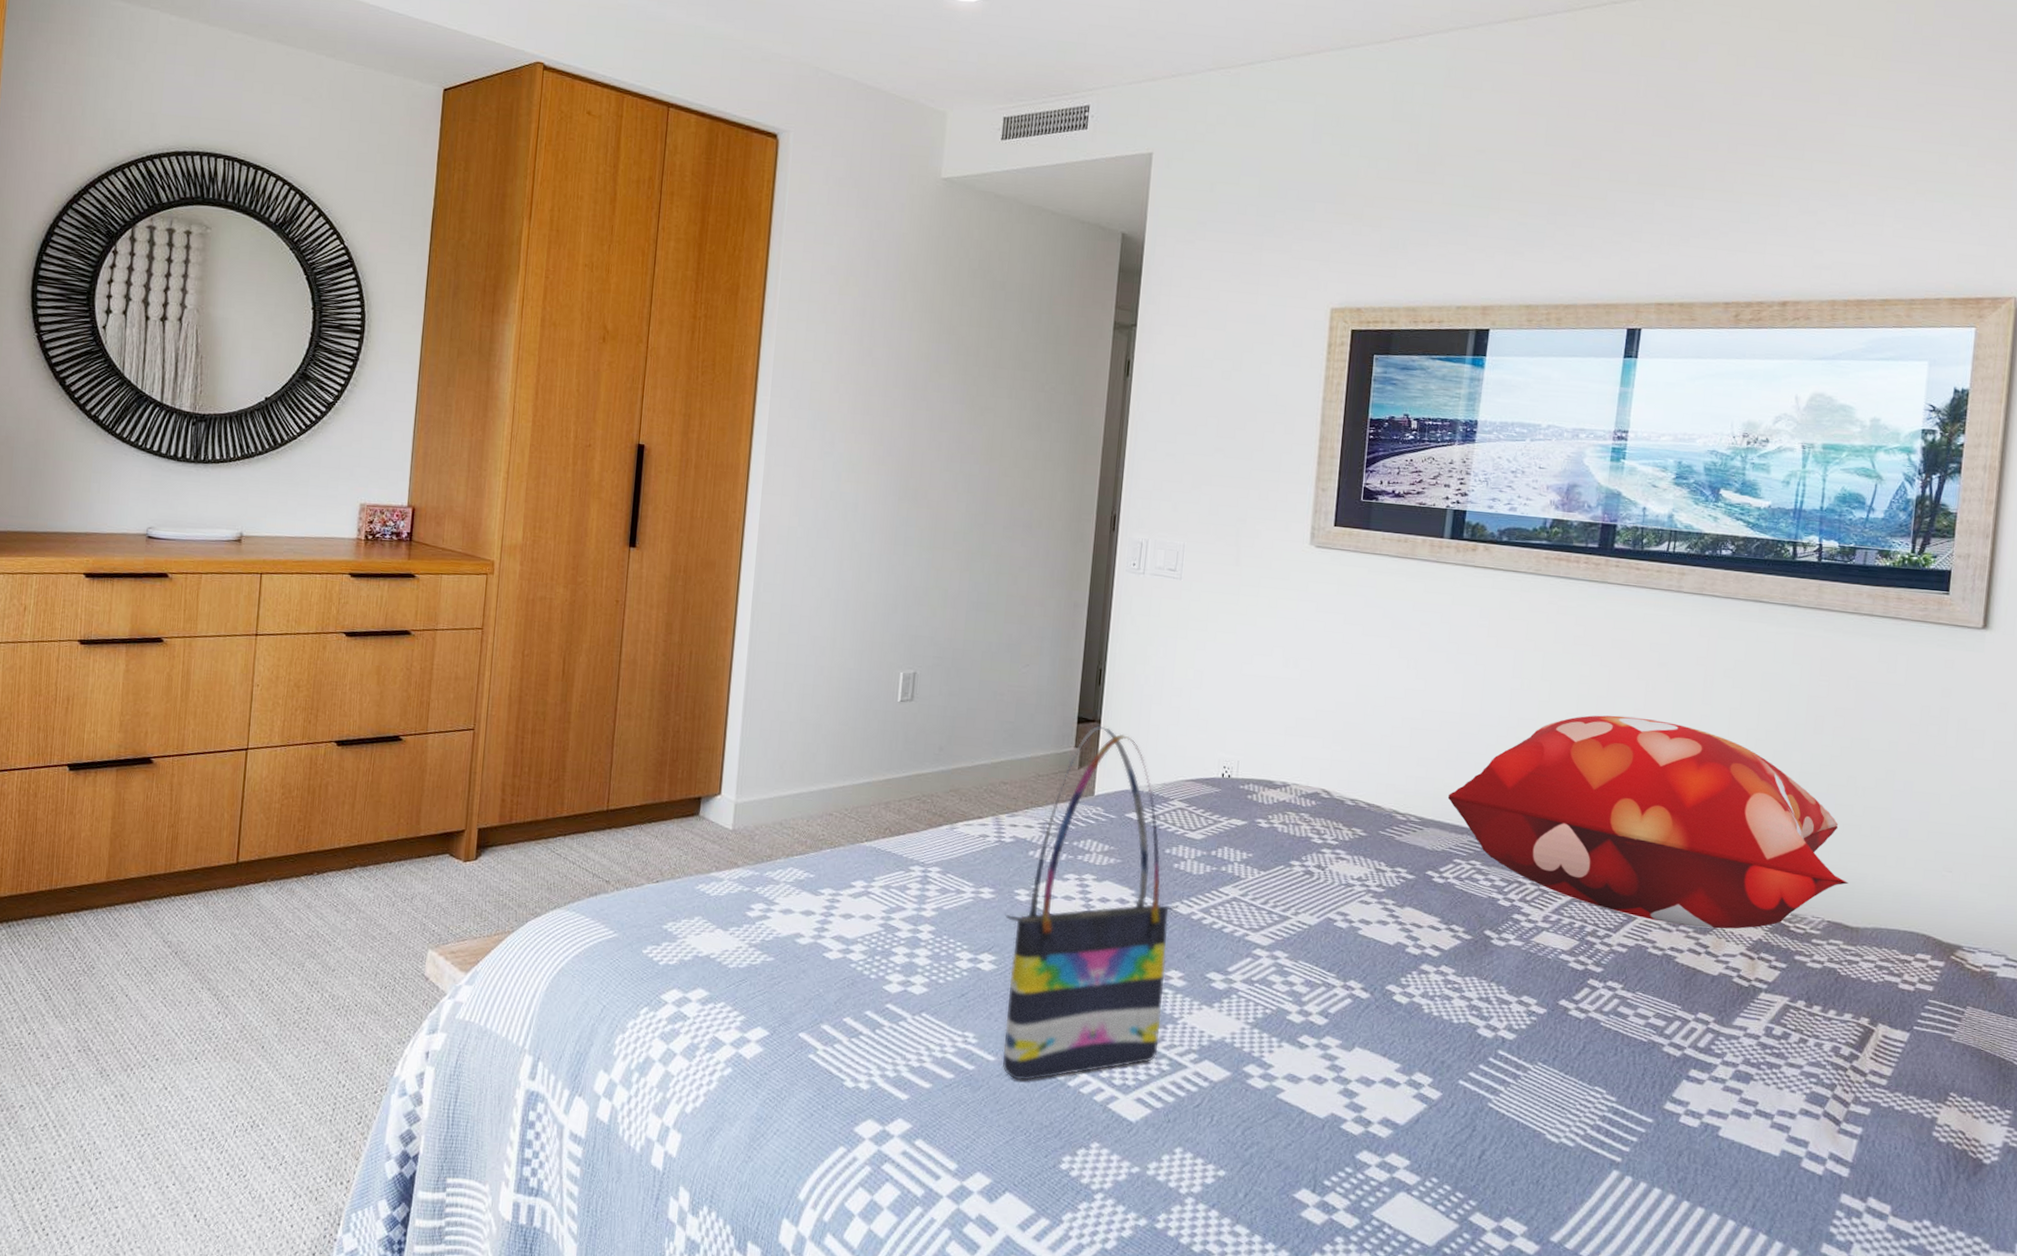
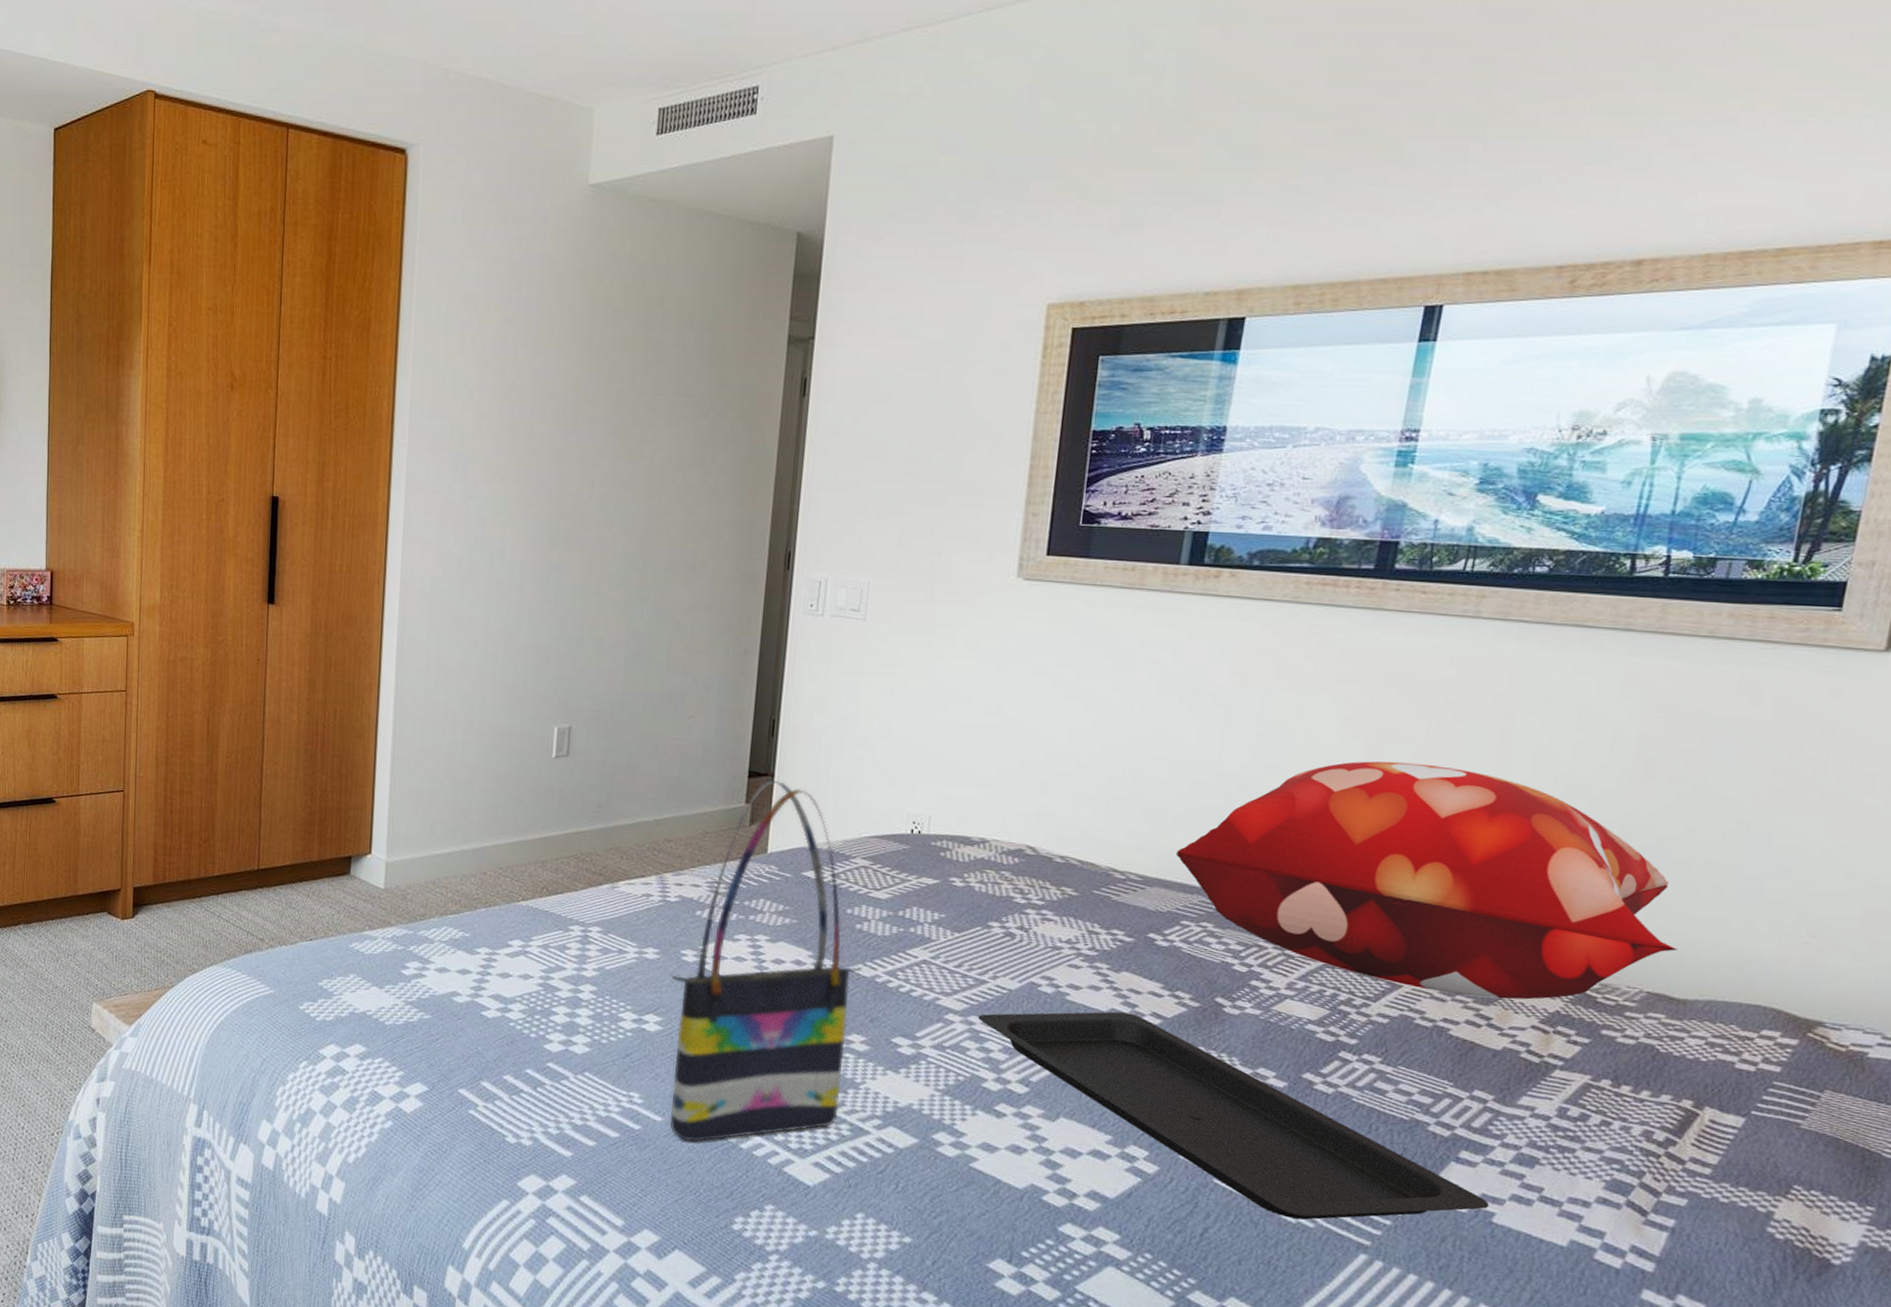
serving tray: none [1282,945,1716,1139] -> present [977,1011,1490,1220]

